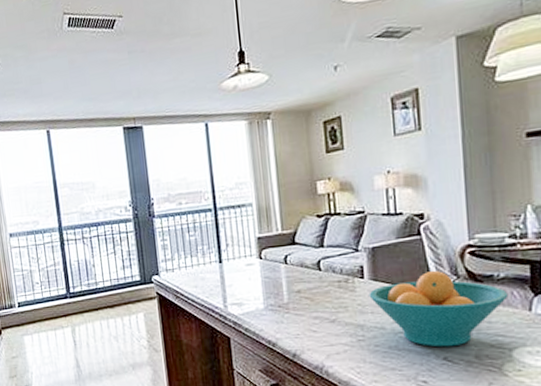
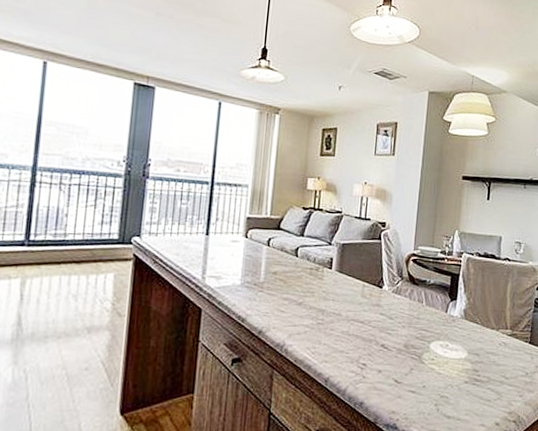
fruit bowl: present [369,270,509,347] -> none [333,270,434,336]

